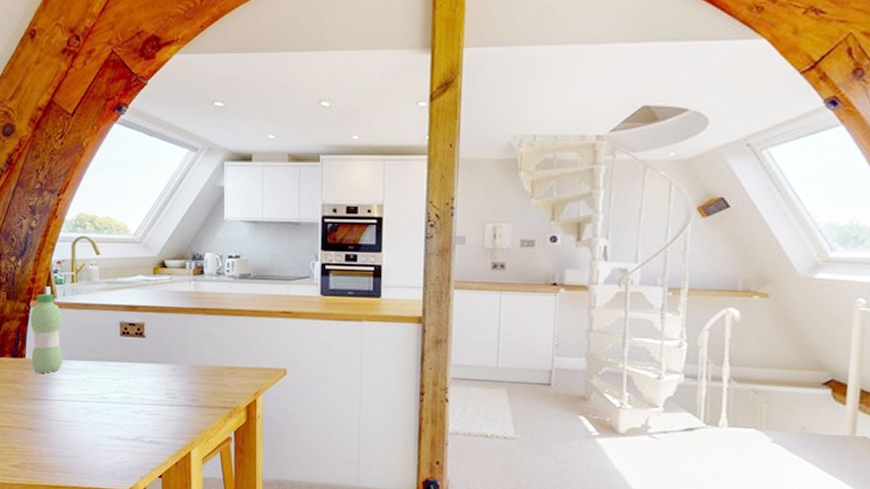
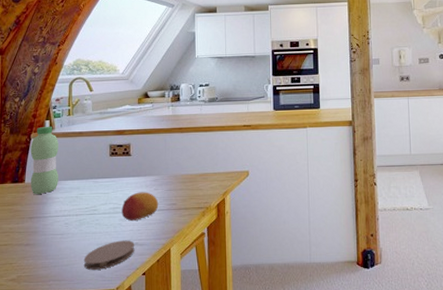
coaster: none [92,435,150,466] -> present [83,240,135,270]
fruit: none [135,381,178,415] -> present [121,192,159,221]

